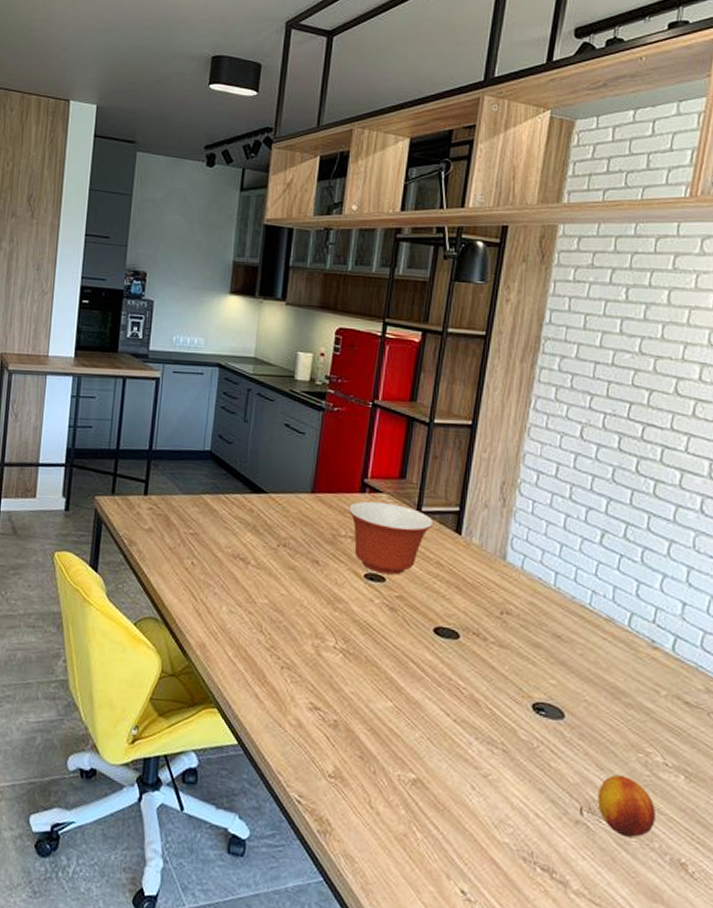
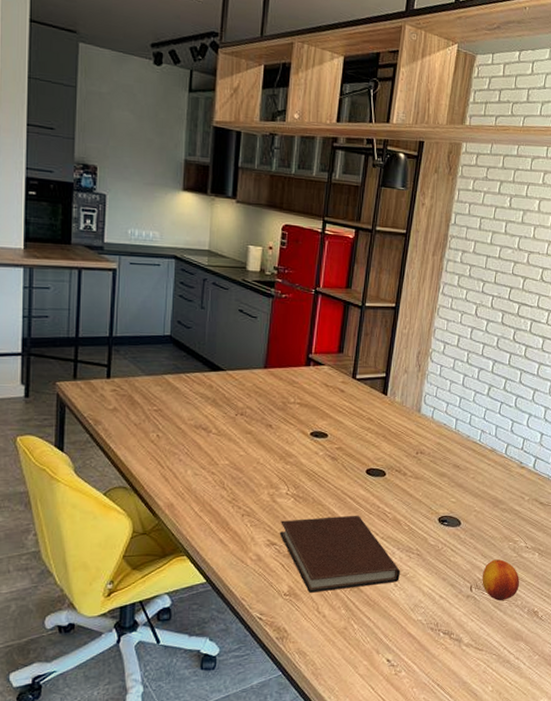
notebook: none [324,680,479,784] -> present [279,515,400,593]
mixing bowl: present [348,501,434,575] -> none [296,372,366,431]

